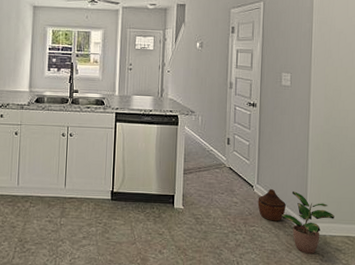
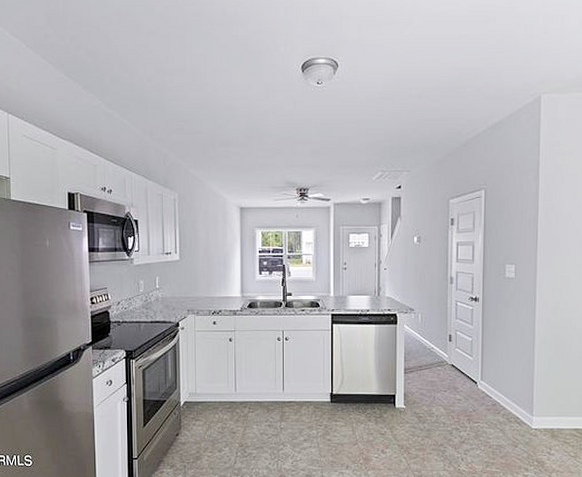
woven basket: present [257,189,286,222] -> none [482,385,511,417]
potted plant: present [281,191,335,254] -> none [507,386,562,448]

